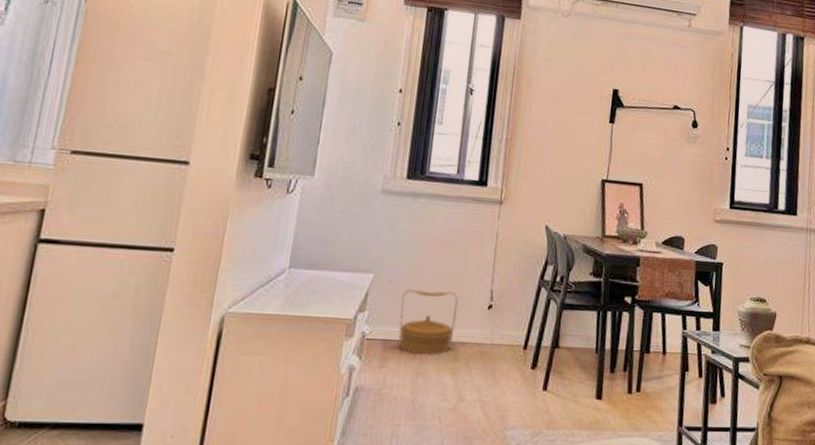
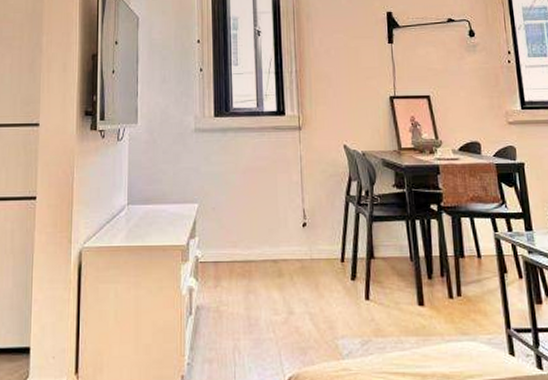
basket: present [398,289,459,354] -> none [224,213,276,272]

